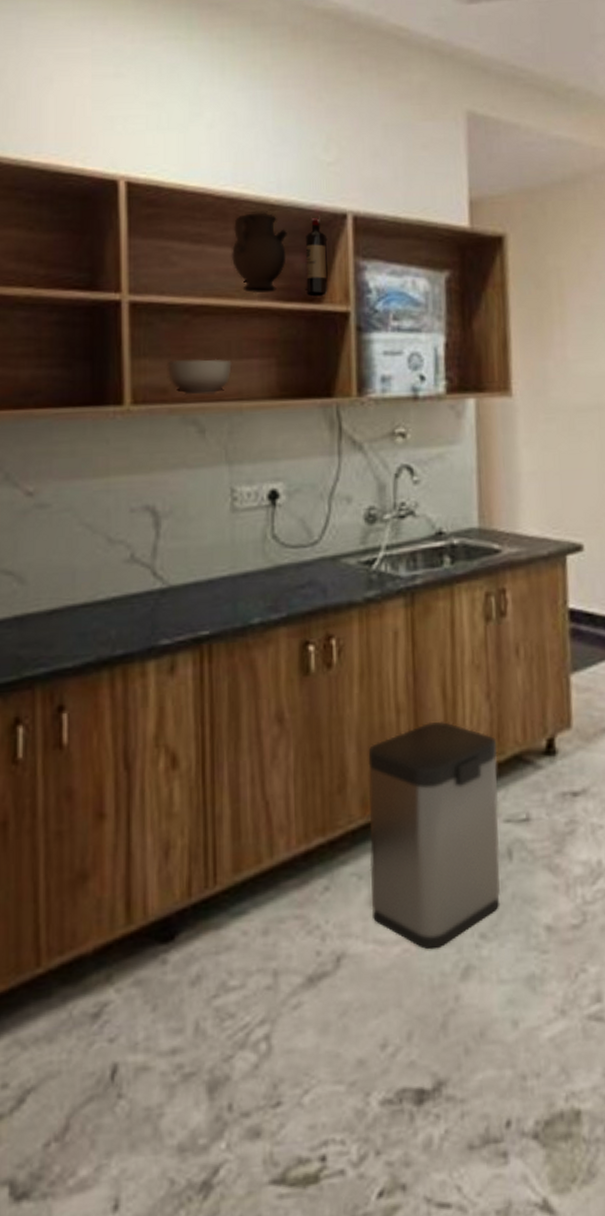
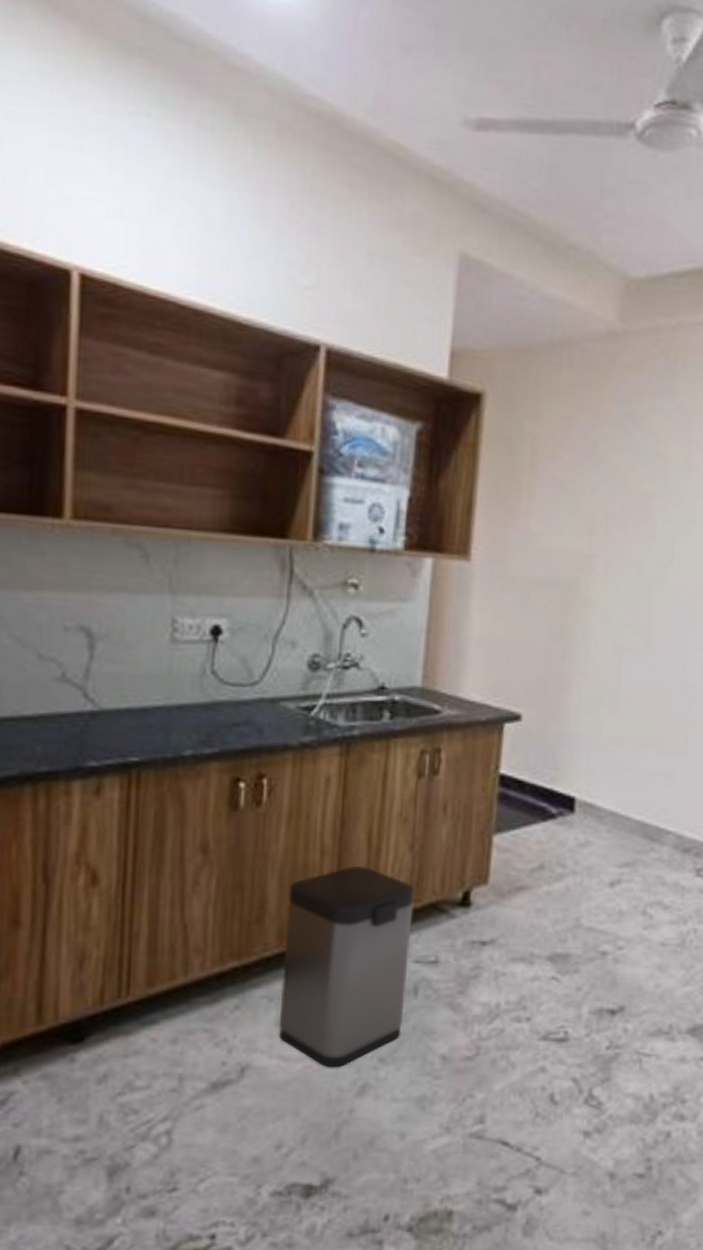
bowl: present [168,359,232,395] -> none [114,478,183,519]
ewer: present [232,212,287,294] -> none [192,330,254,419]
wine bottle: present [305,215,328,297] -> none [269,343,296,431]

